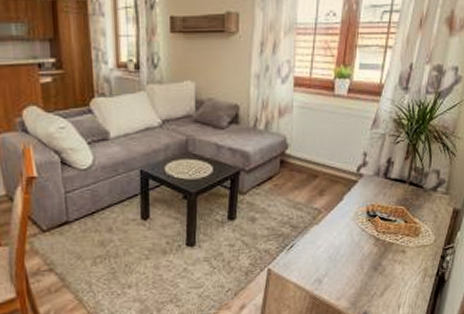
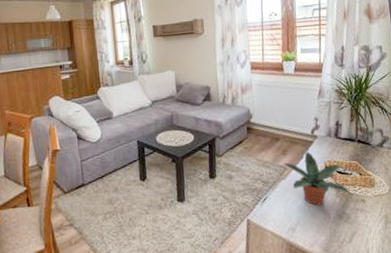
potted plant: none [318,193,392,255] -> present [283,152,352,206]

